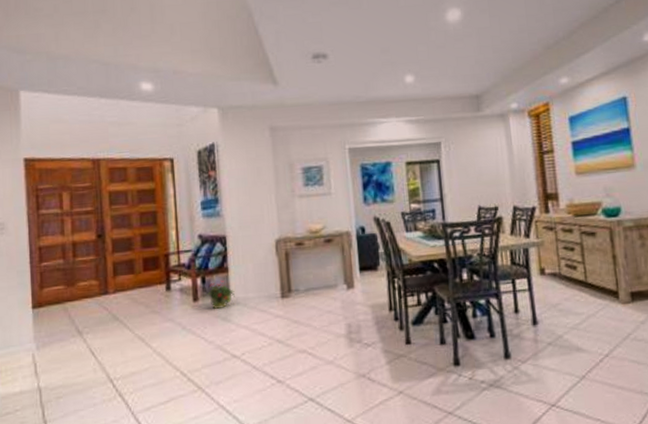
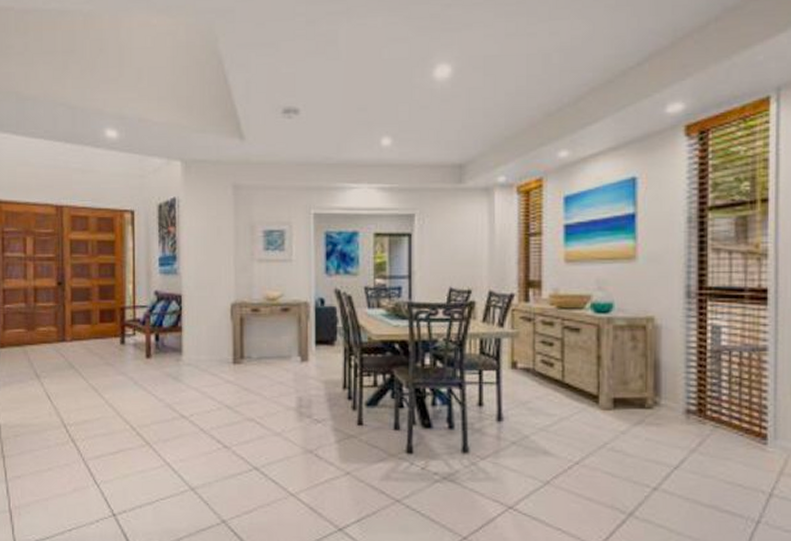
potted plant: present [207,280,235,309] -> none [159,339,187,367]

